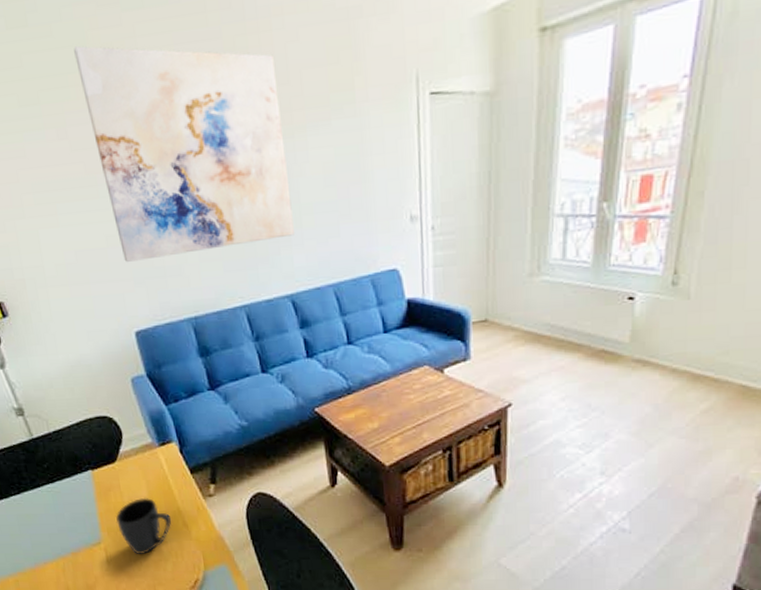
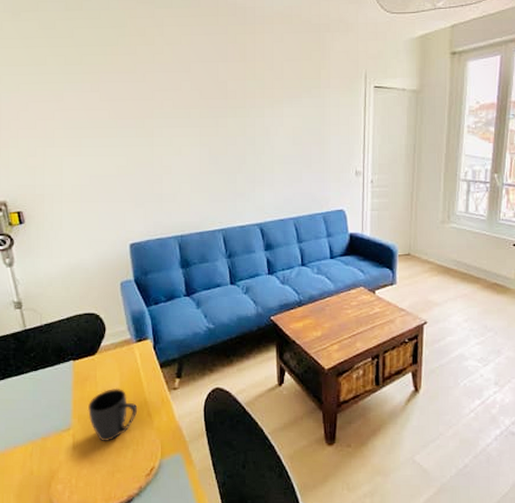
wall art: present [74,45,294,262] -> none [115,28,267,187]

